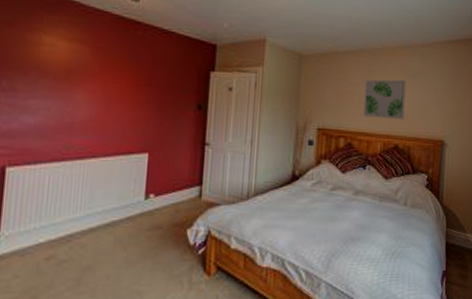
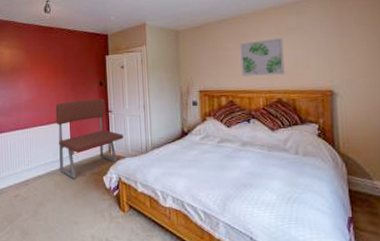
bench: none [124,125,221,233] -> present [55,98,123,179]

